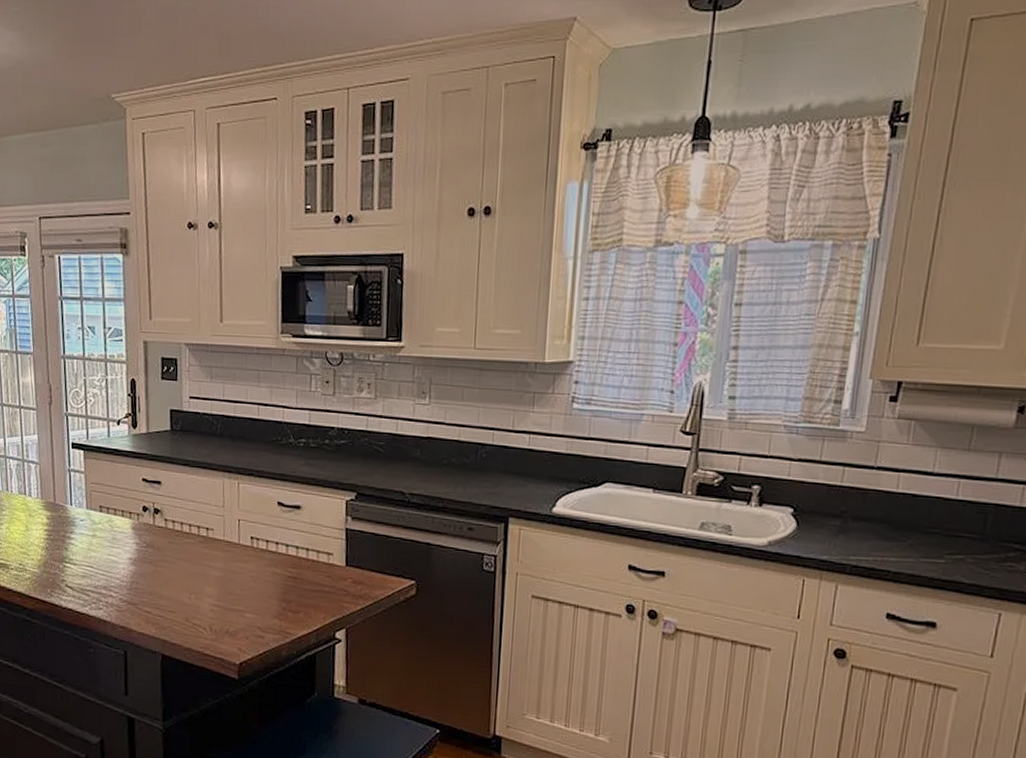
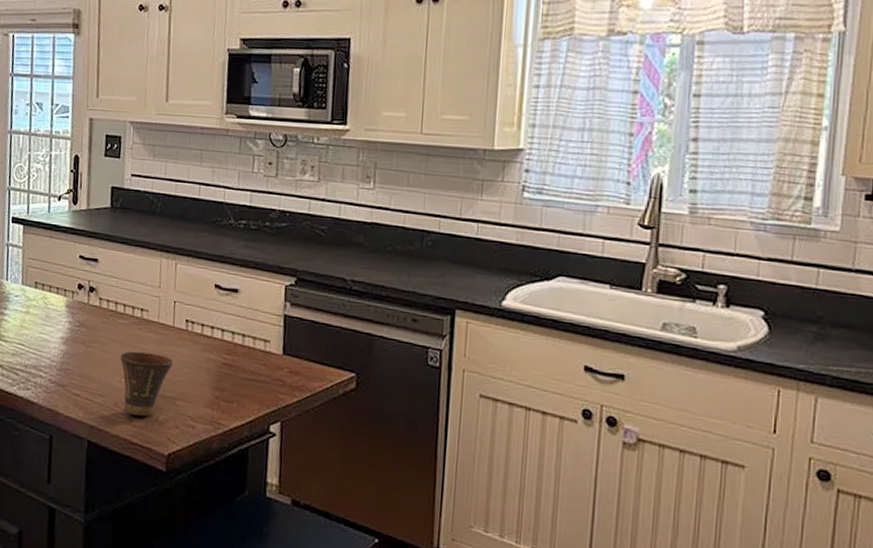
cup: none [188,569,241,630] -> present [120,351,174,417]

